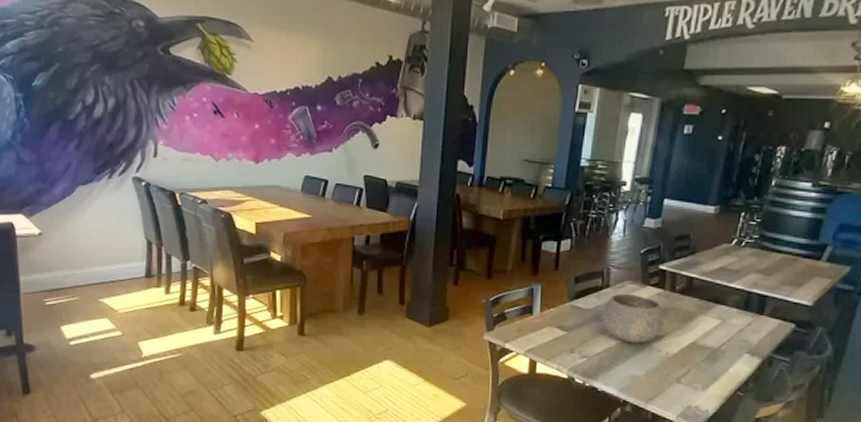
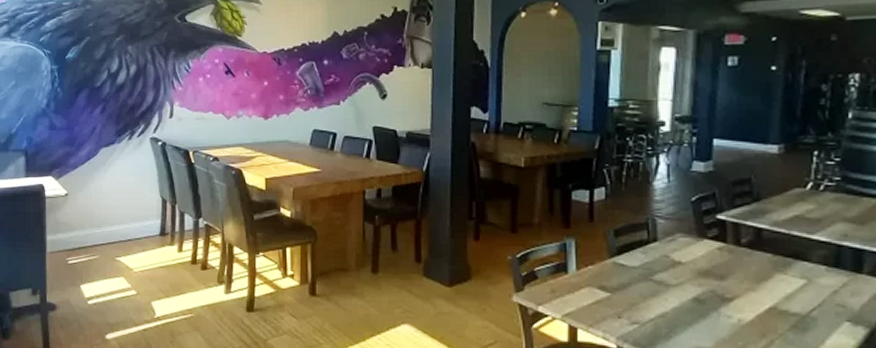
bowl: present [601,293,665,344] -> none [651,247,732,308]

